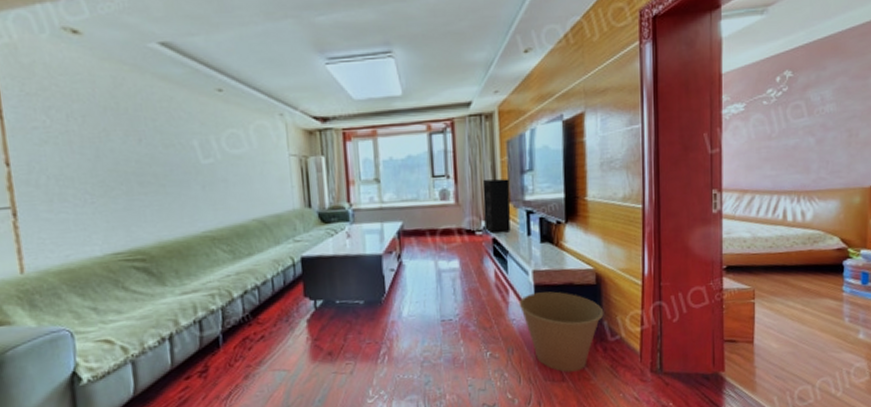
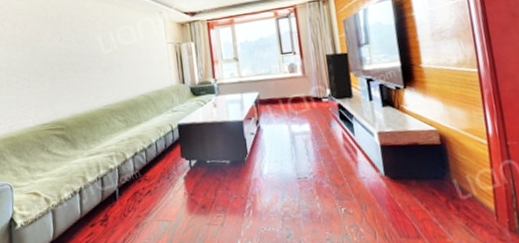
basket: present [518,291,604,372] -> none [367,151,453,230]

